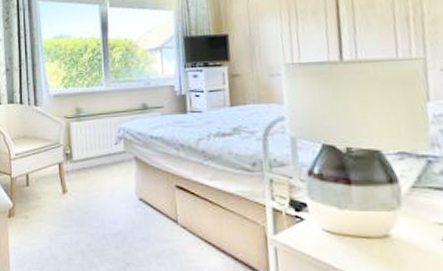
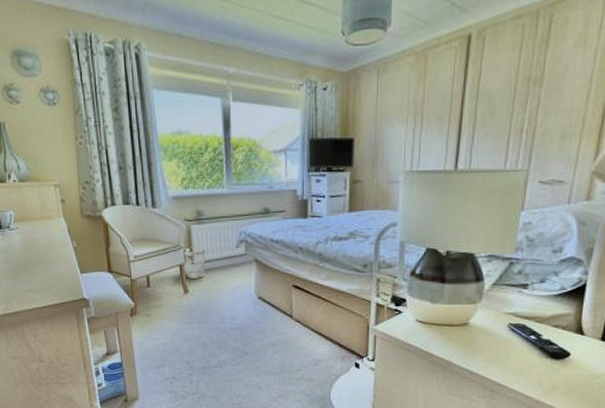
wastebasket: none [63,144,85,177] -> present [183,247,206,279]

